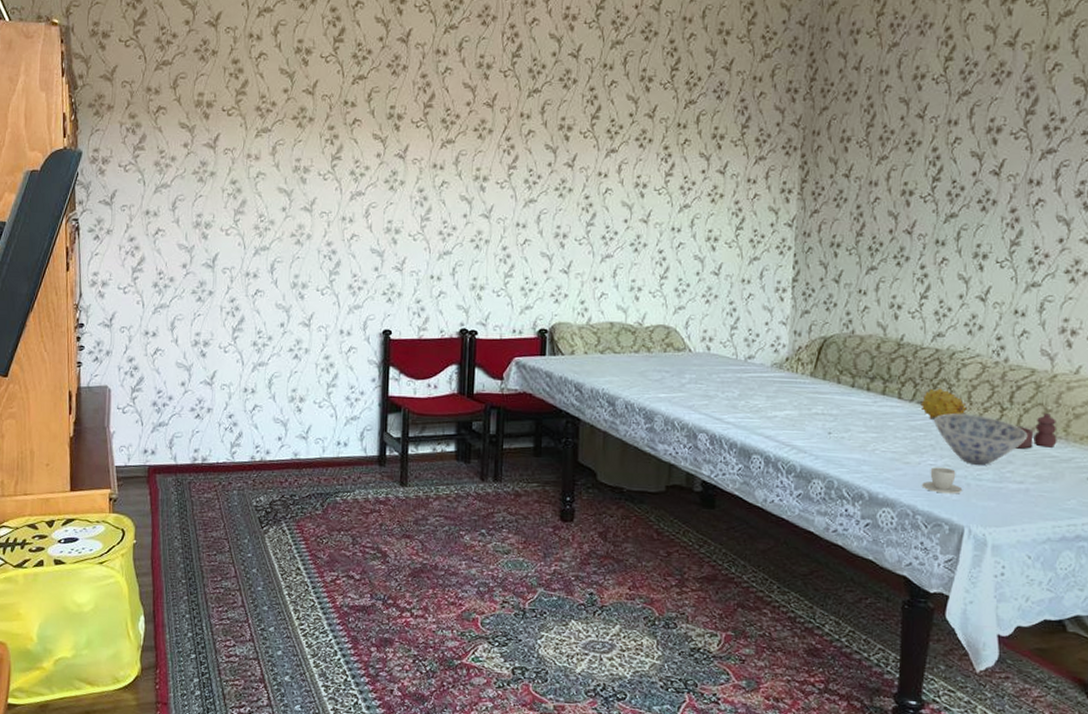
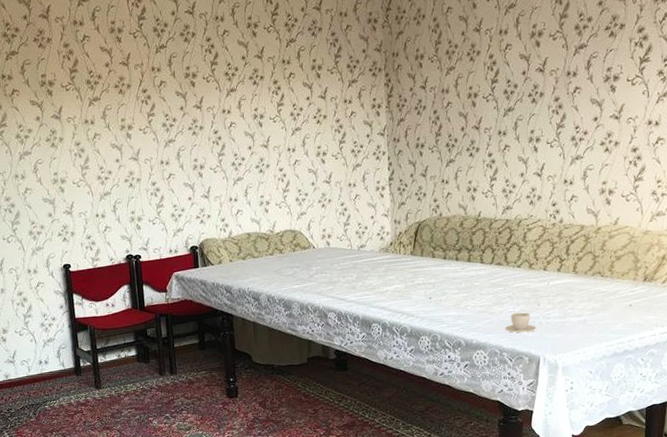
fruit: present [920,388,967,419] -> none [498,250,534,275]
bowl: present [934,413,1028,465] -> none [510,267,582,307]
sugar bowl: present [1016,414,1057,449] -> none [573,259,605,290]

